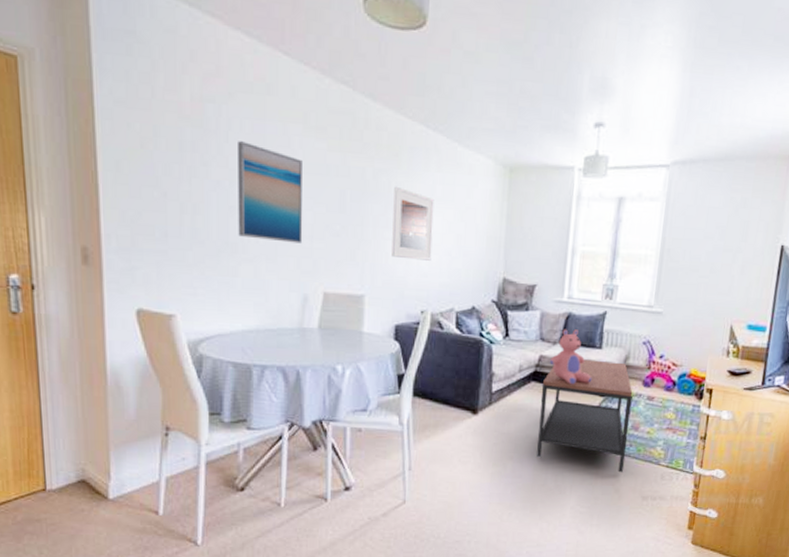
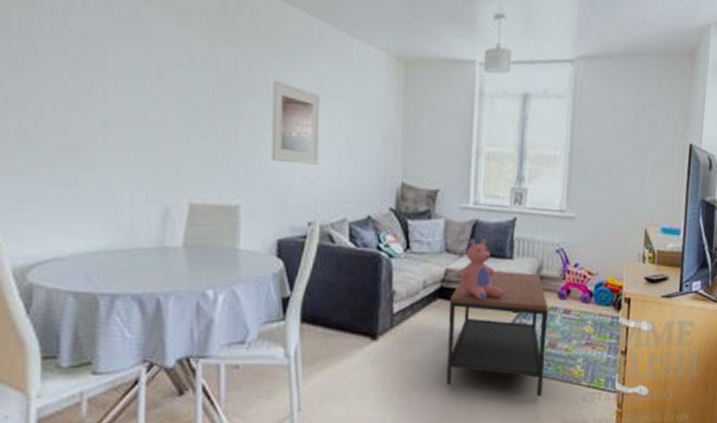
wall art: present [238,141,303,244] -> none [79,25,163,146]

